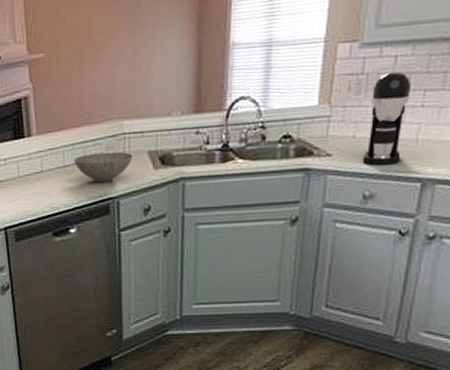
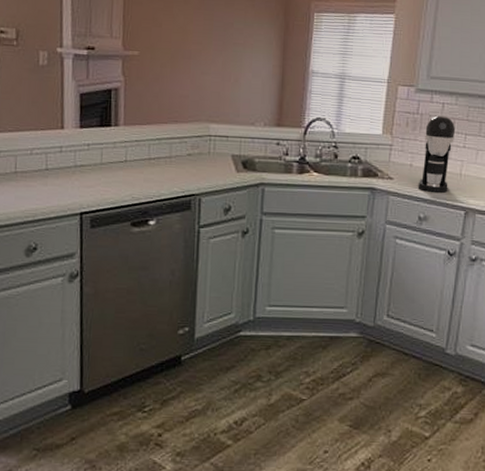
bowl: present [74,151,133,183] -> none [159,150,217,179]

